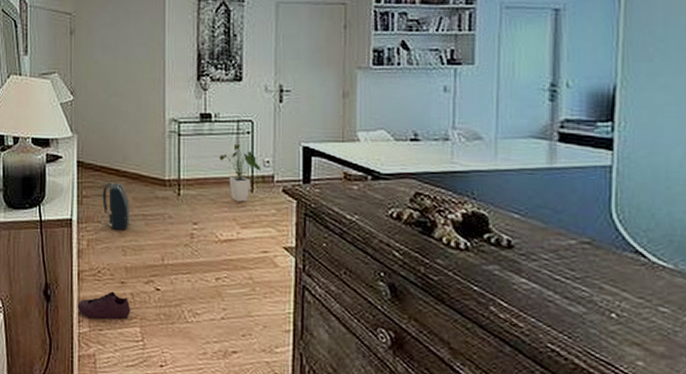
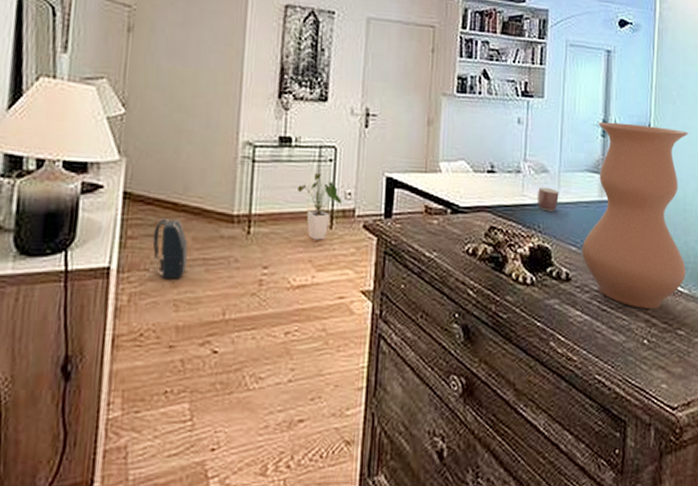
shoe: present [77,291,131,319] -> none [107,359,180,398]
mug: none [469,154,496,179] -> present [536,187,559,212]
vase: none [526,85,673,283] -> present [581,121,689,309]

